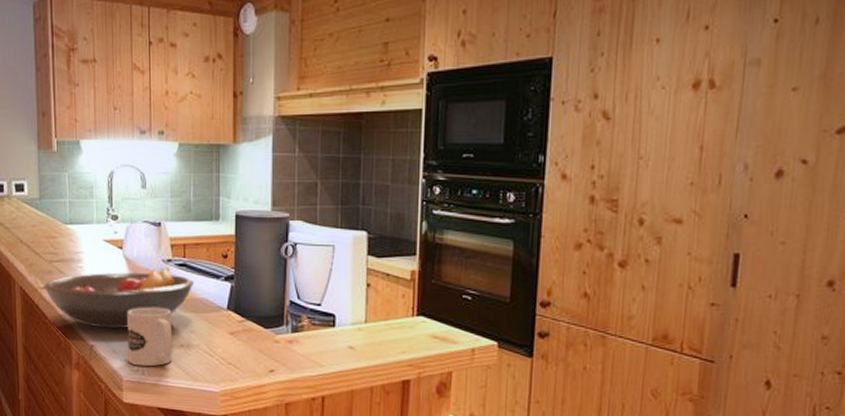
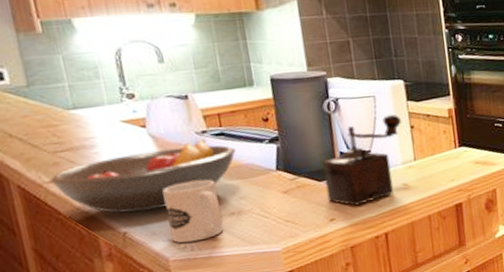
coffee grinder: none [270,267,358,361] -> present [322,114,401,206]

